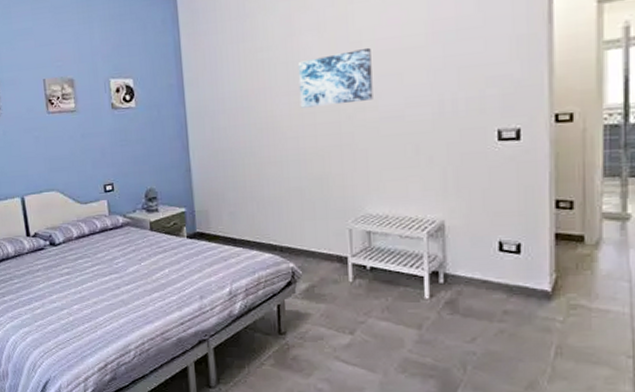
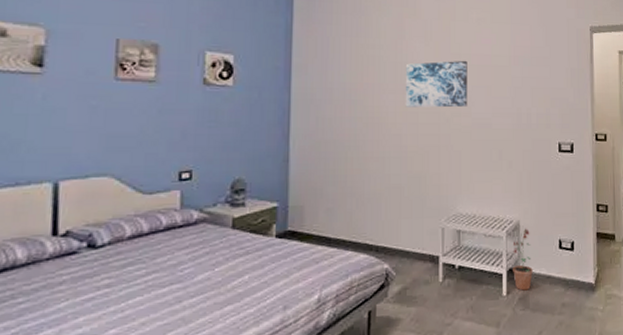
potted plant: none [435,228,463,295] -> present [512,228,533,291]

